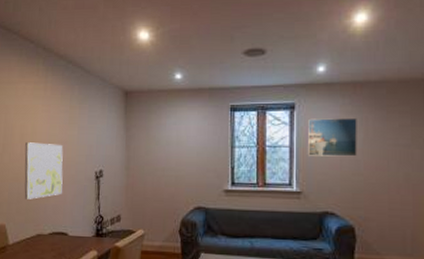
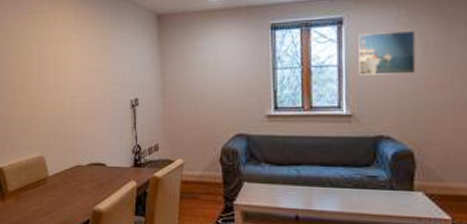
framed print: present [24,142,63,200] -> none [59,72,98,131]

